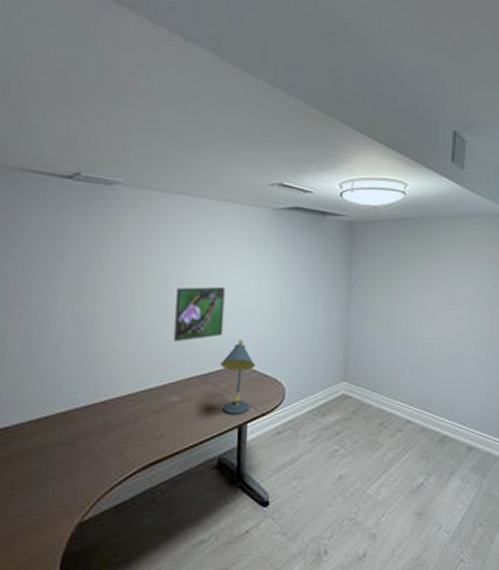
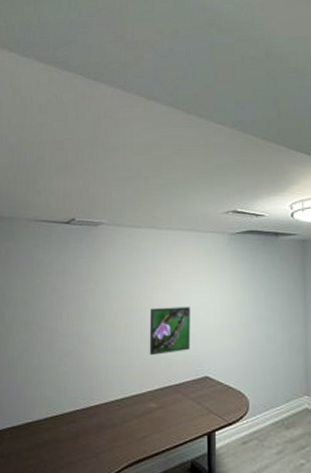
desk lamp: present [220,338,256,415] -> none [189,353,221,423]

